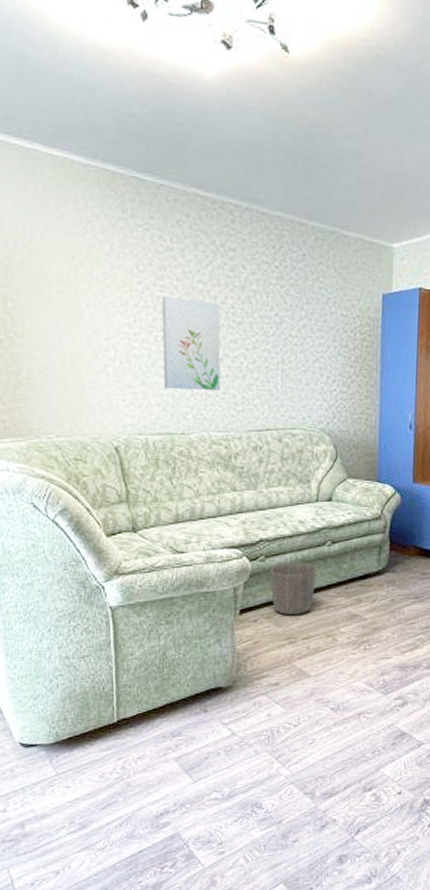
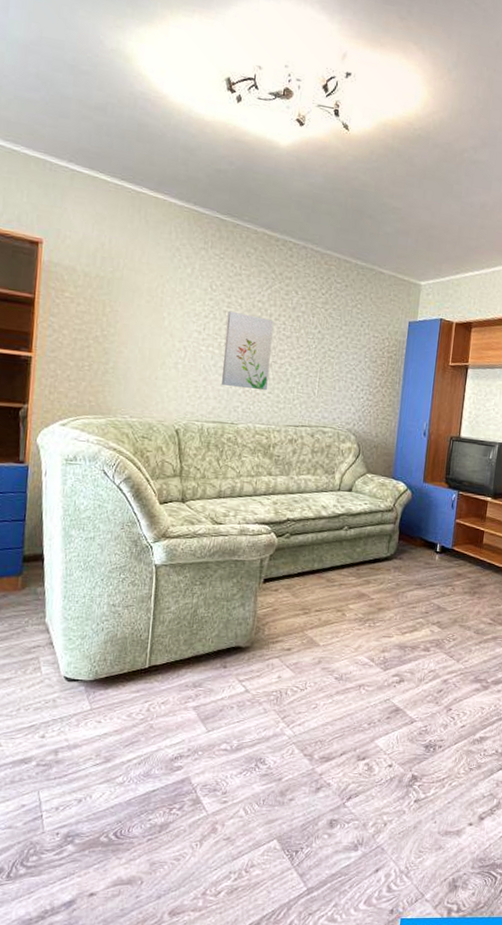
waste basket: present [270,562,317,616] -> none [292,541,334,589]

